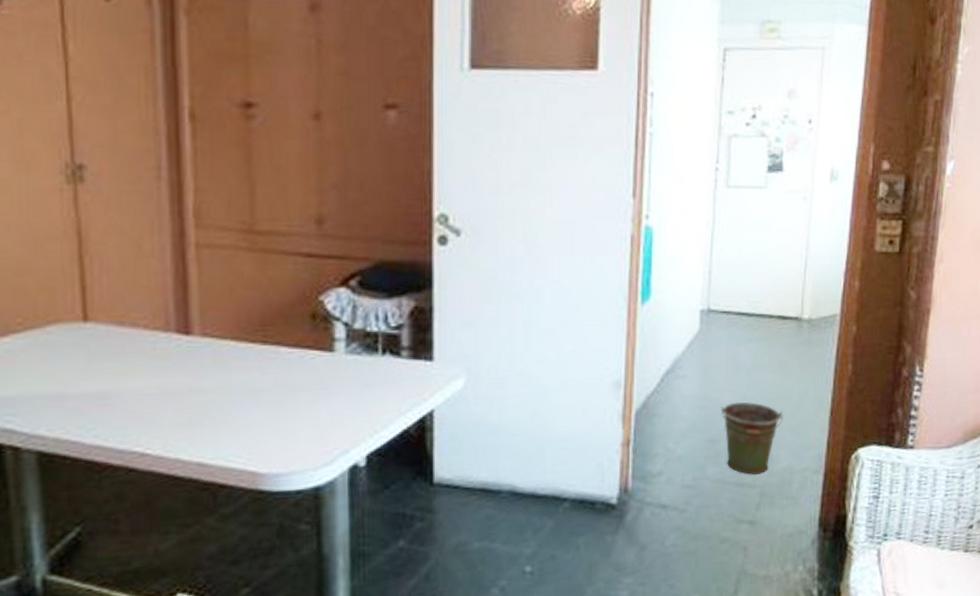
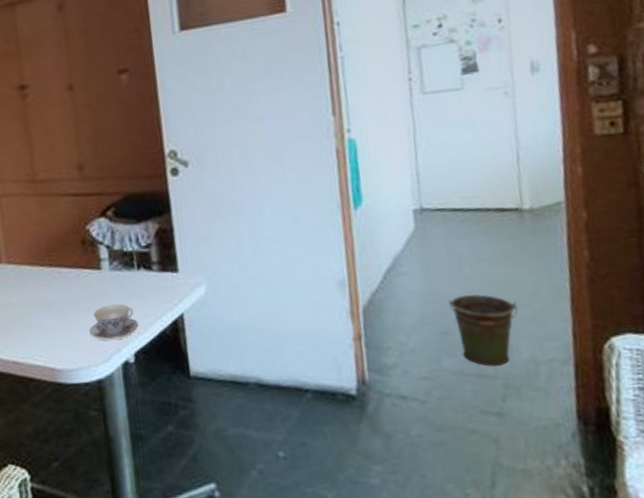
teacup: none [309,395,375,440] -> present [89,304,138,341]

